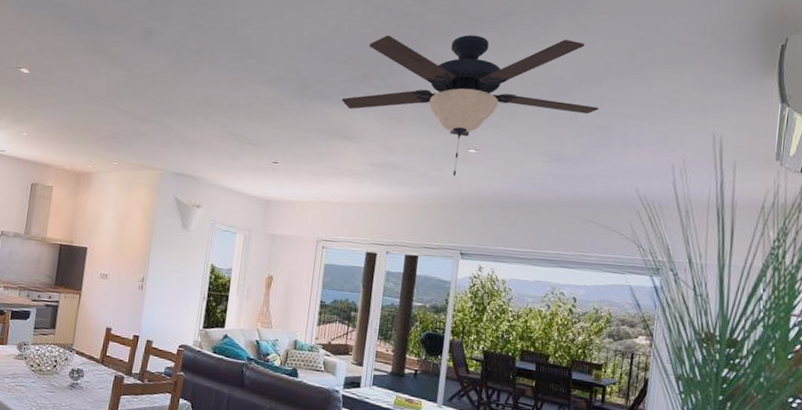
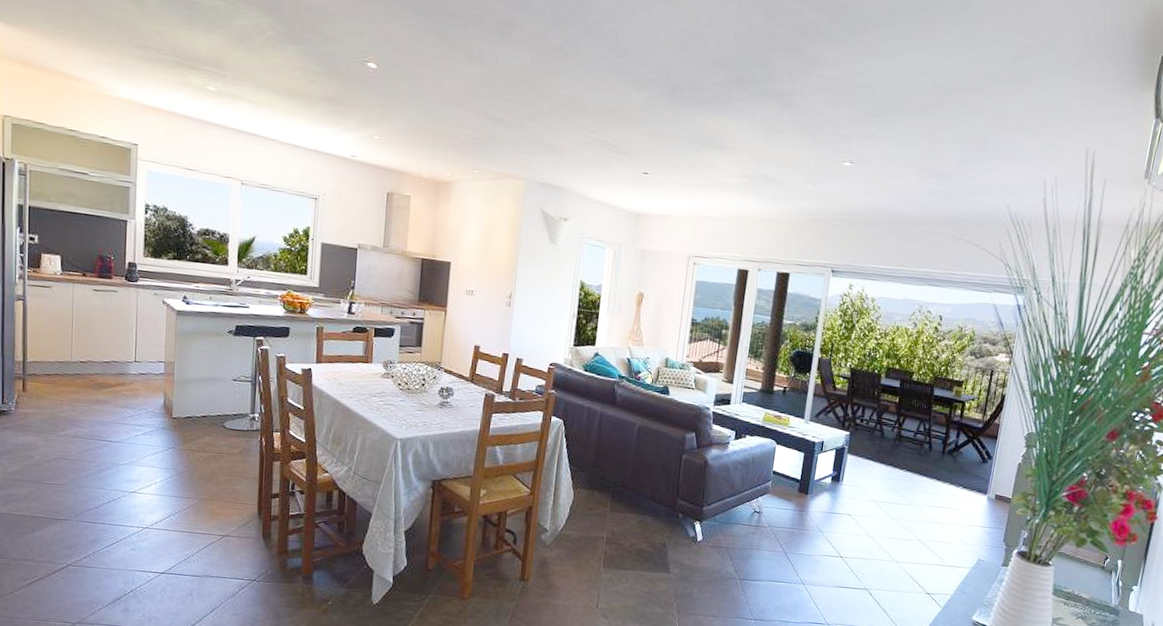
ceiling fan: present [341,34,599,176] -> none [714,34,977,190]

